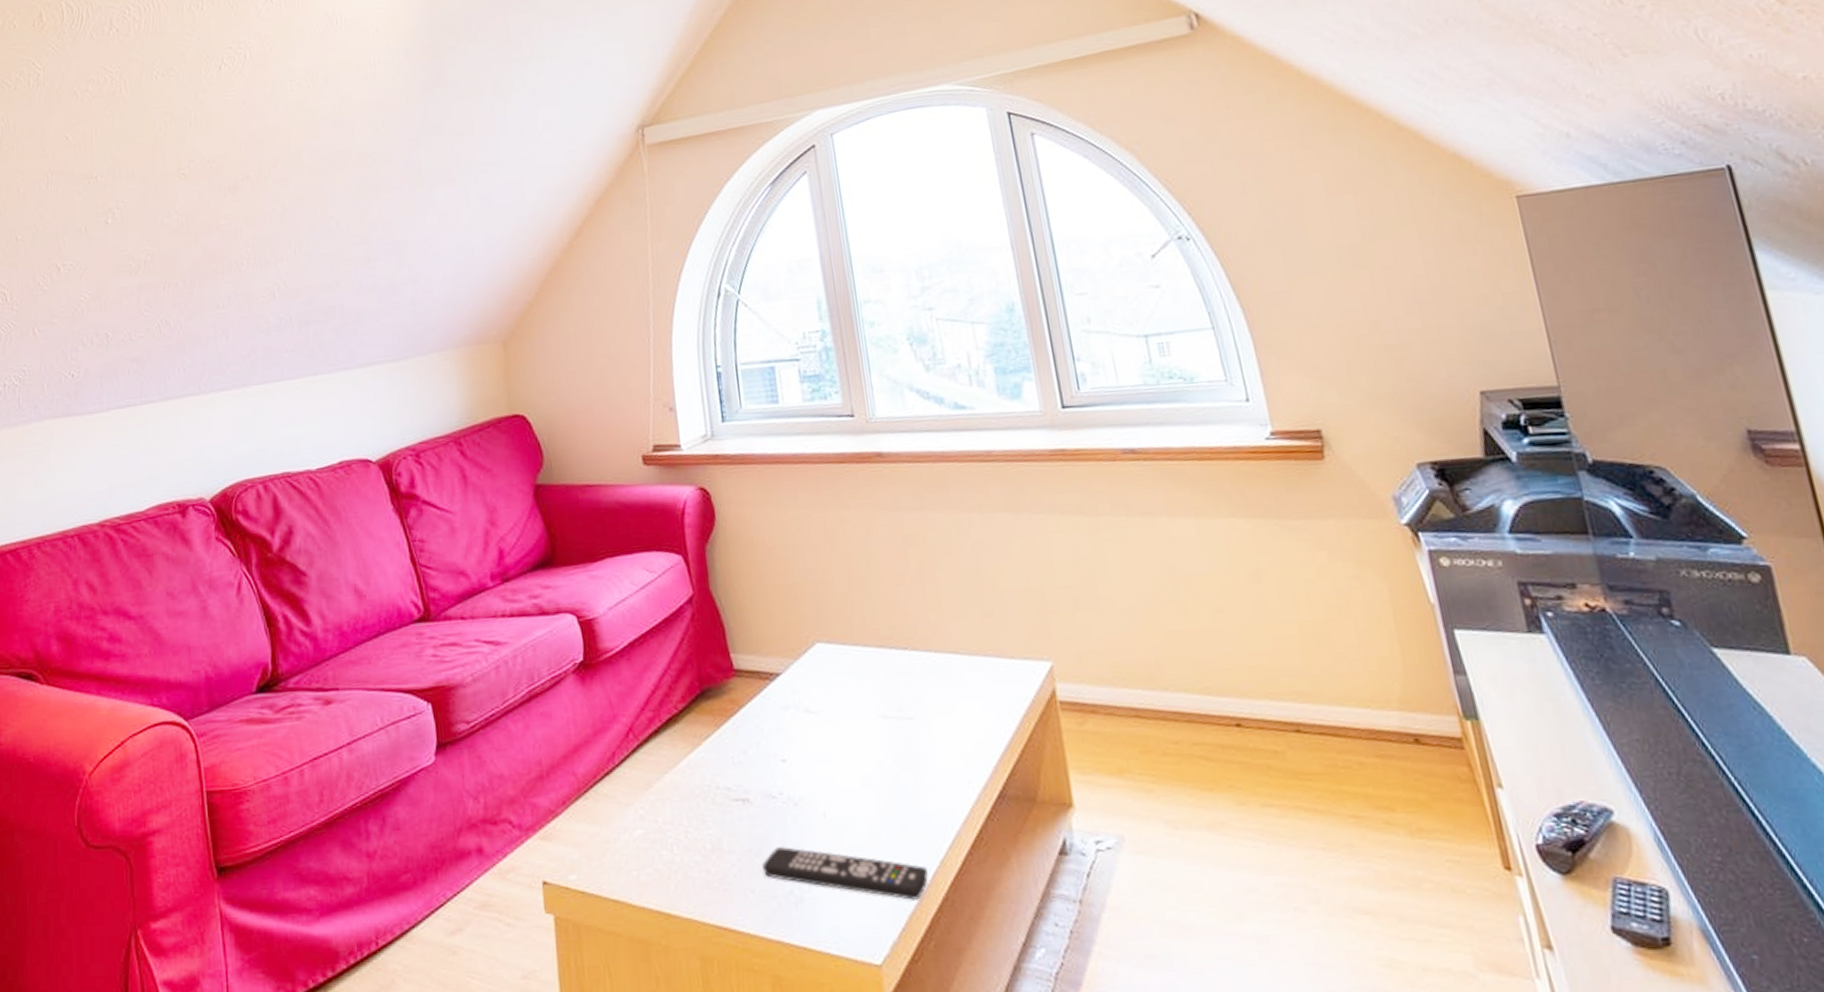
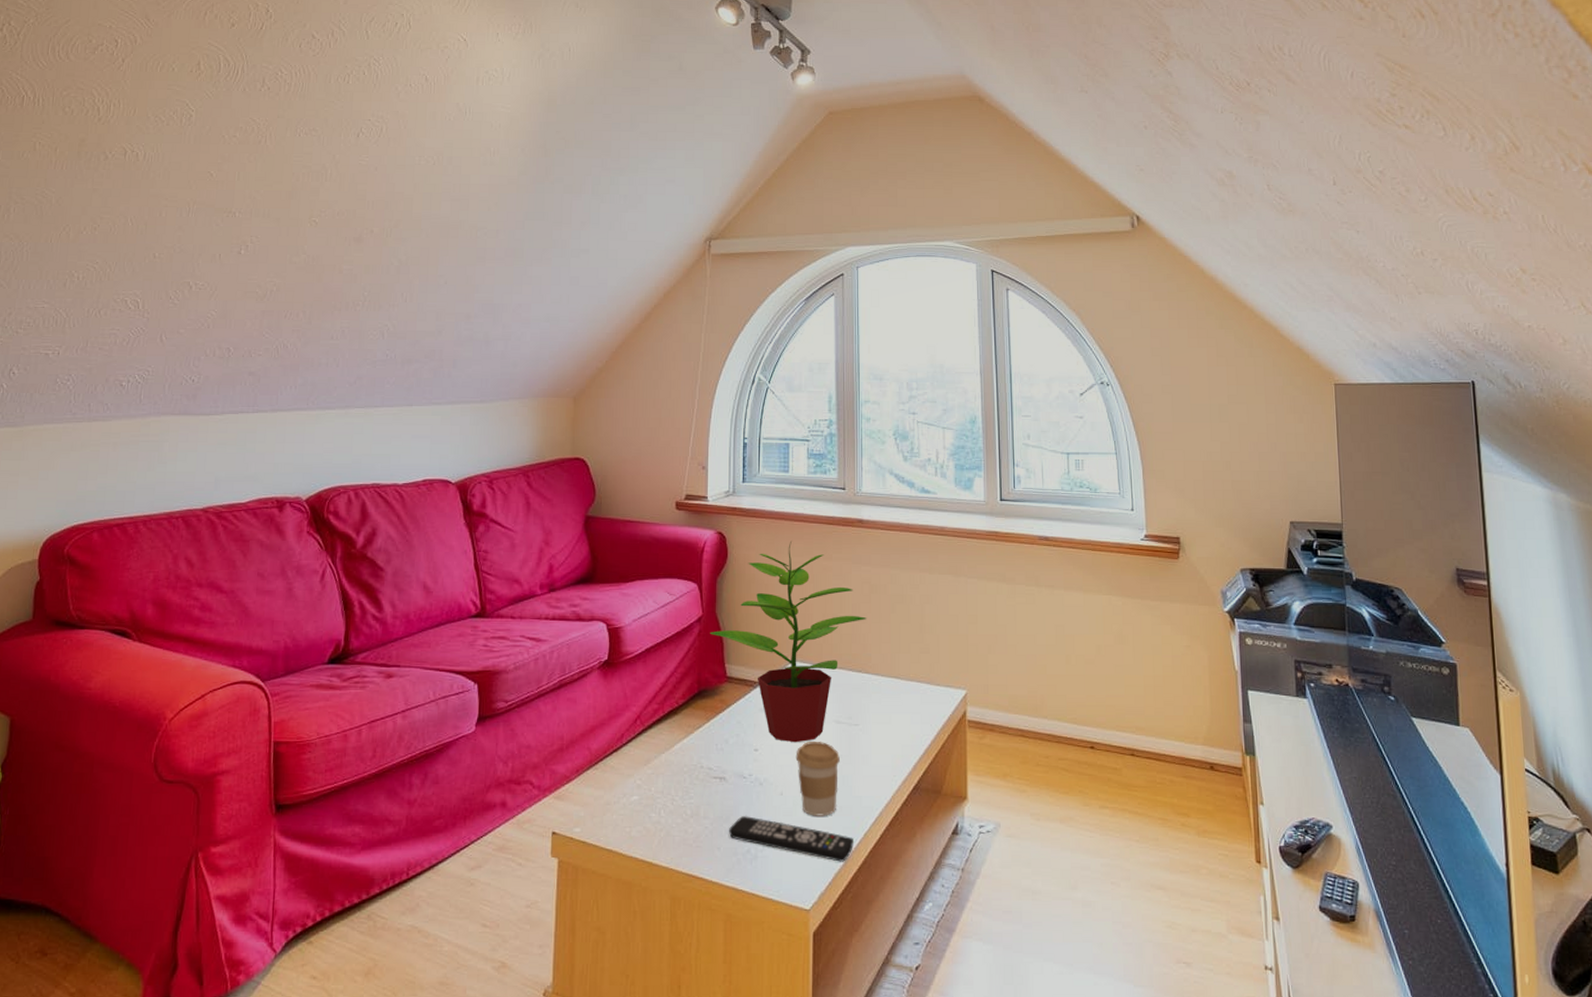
potted plant: none [705,489,905,748] -> present [709,541,866,743]
coffee cup: none [835,744,899,842] -> present [795,742,840,816]

